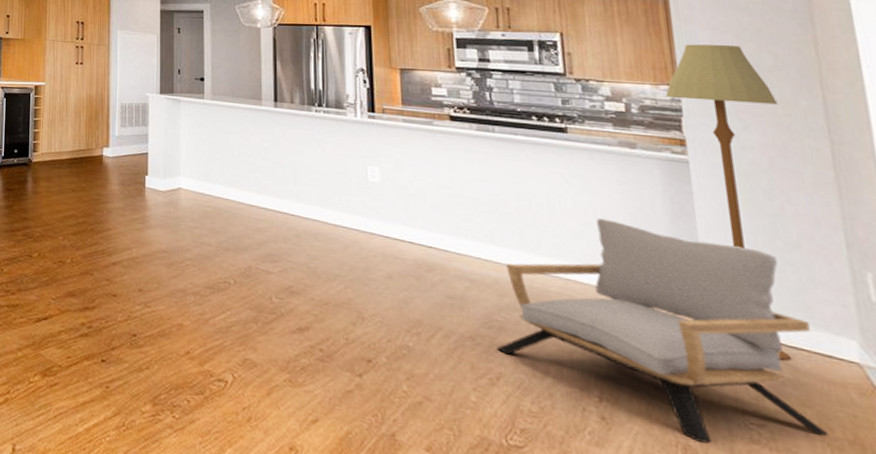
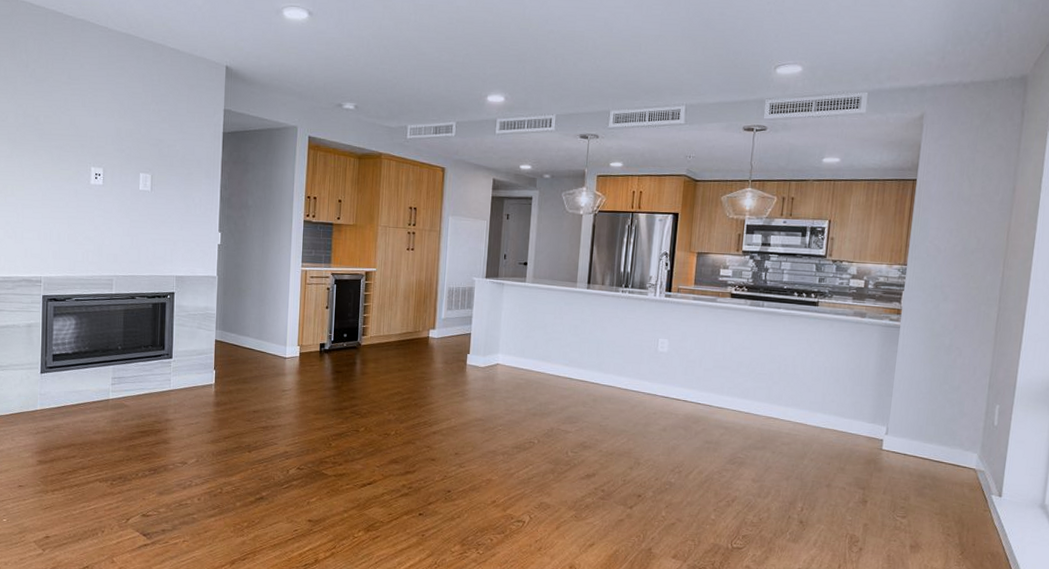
armchair: present [497,218,829,444] -> none [736,374,951,532]
floor lamp: present [665,44,792,361] -> none [896,230,972,471]

